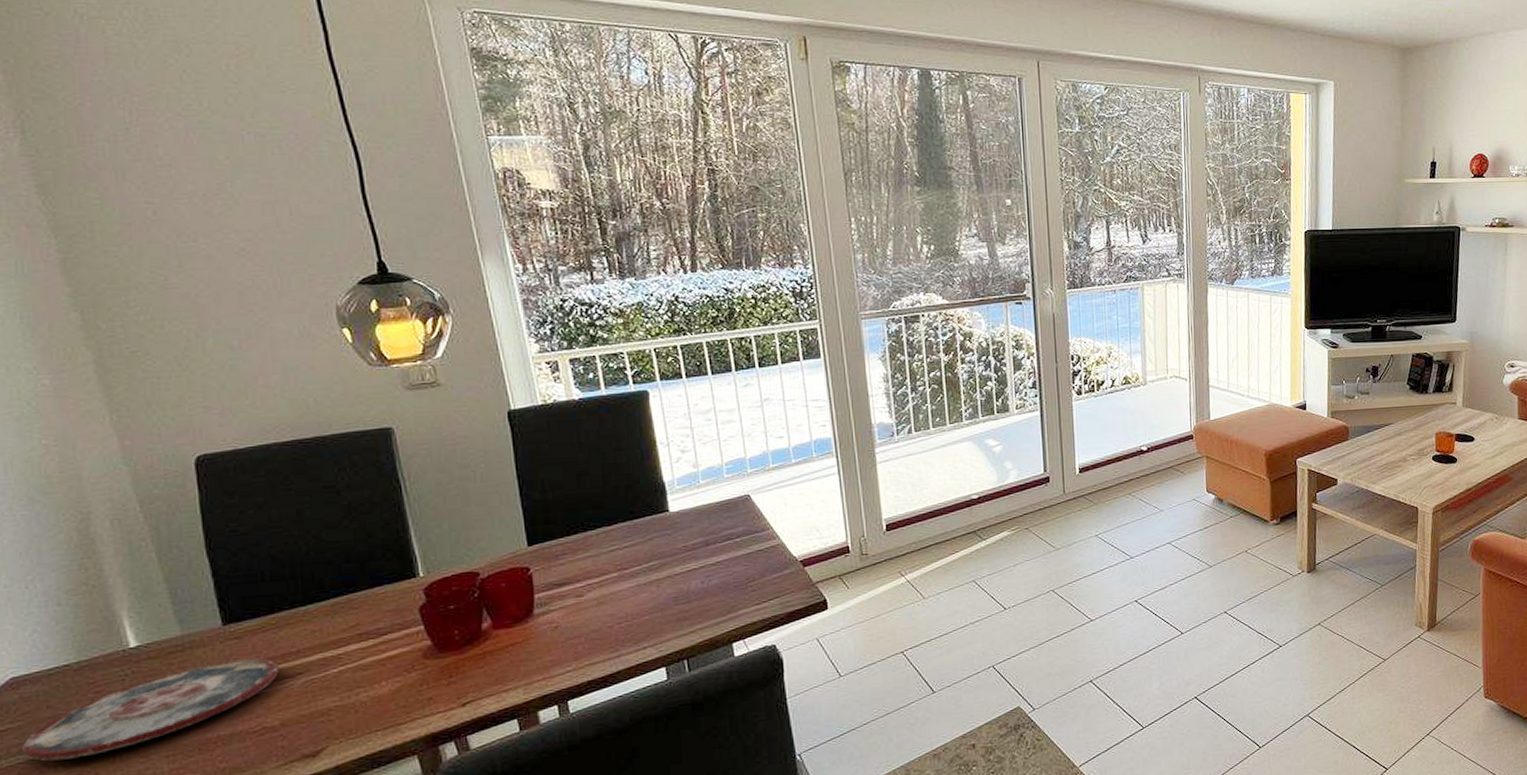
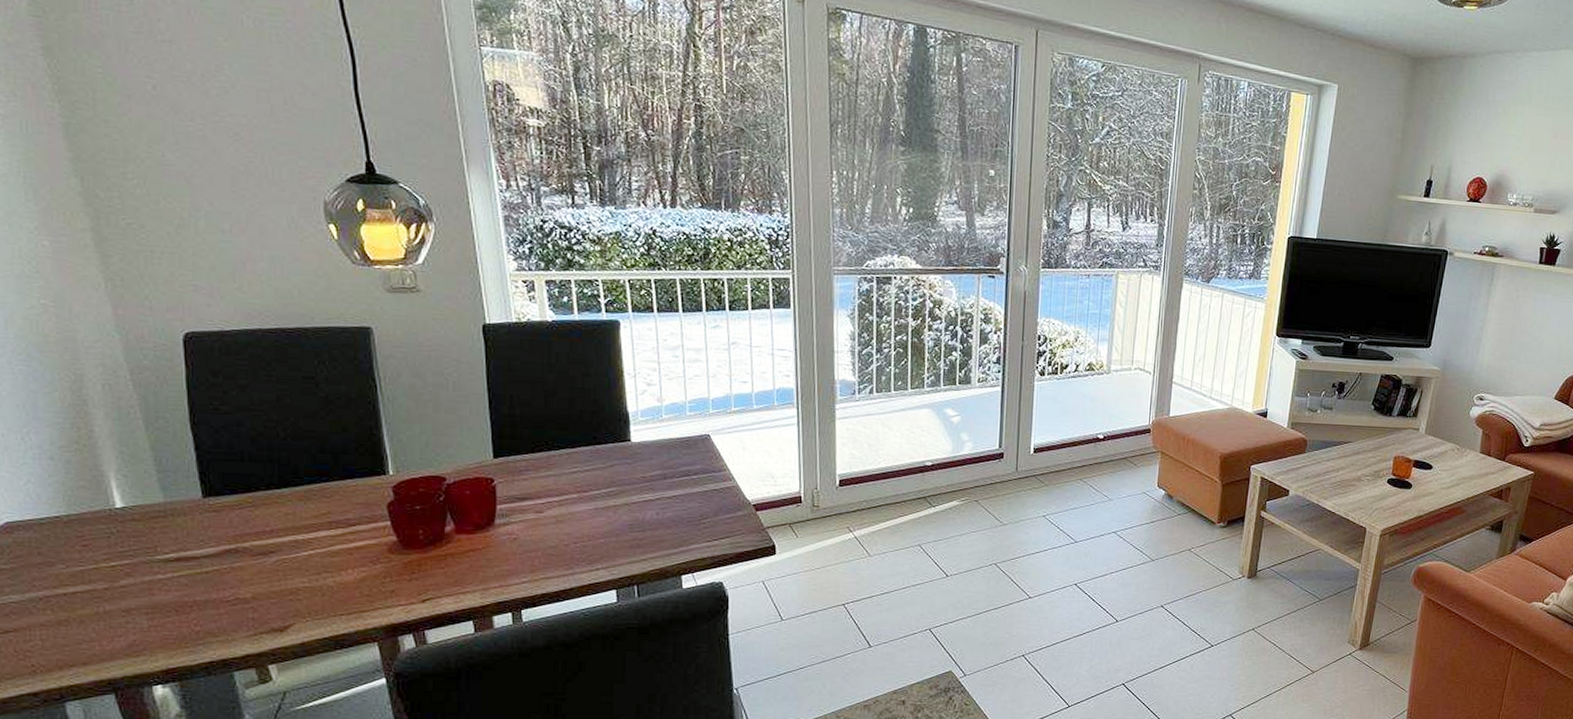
plate: present [22,658,279,762] -> none [15,531,253,605]

